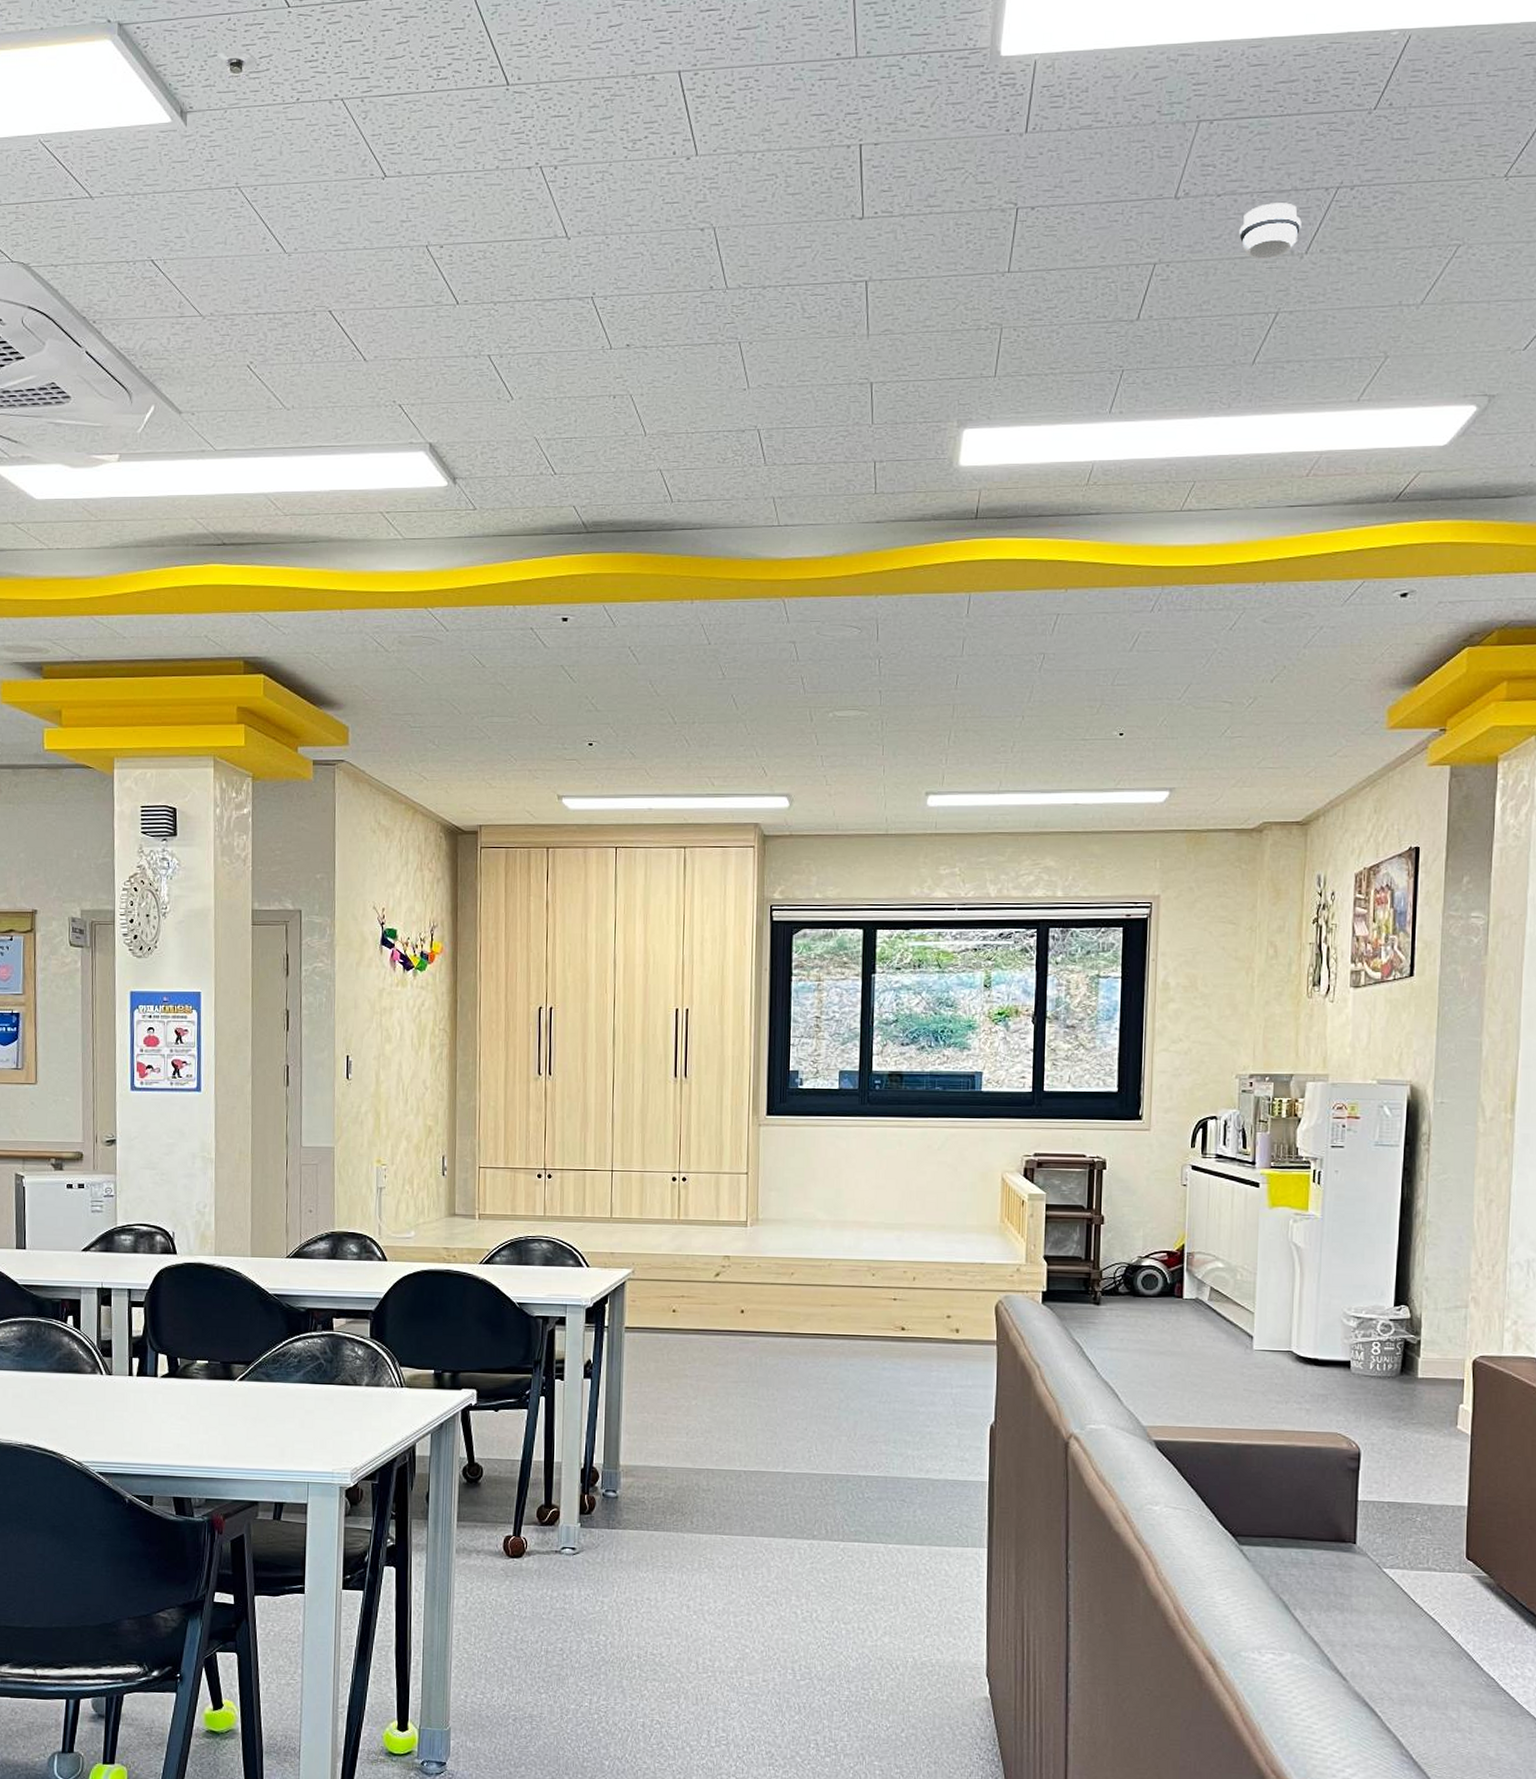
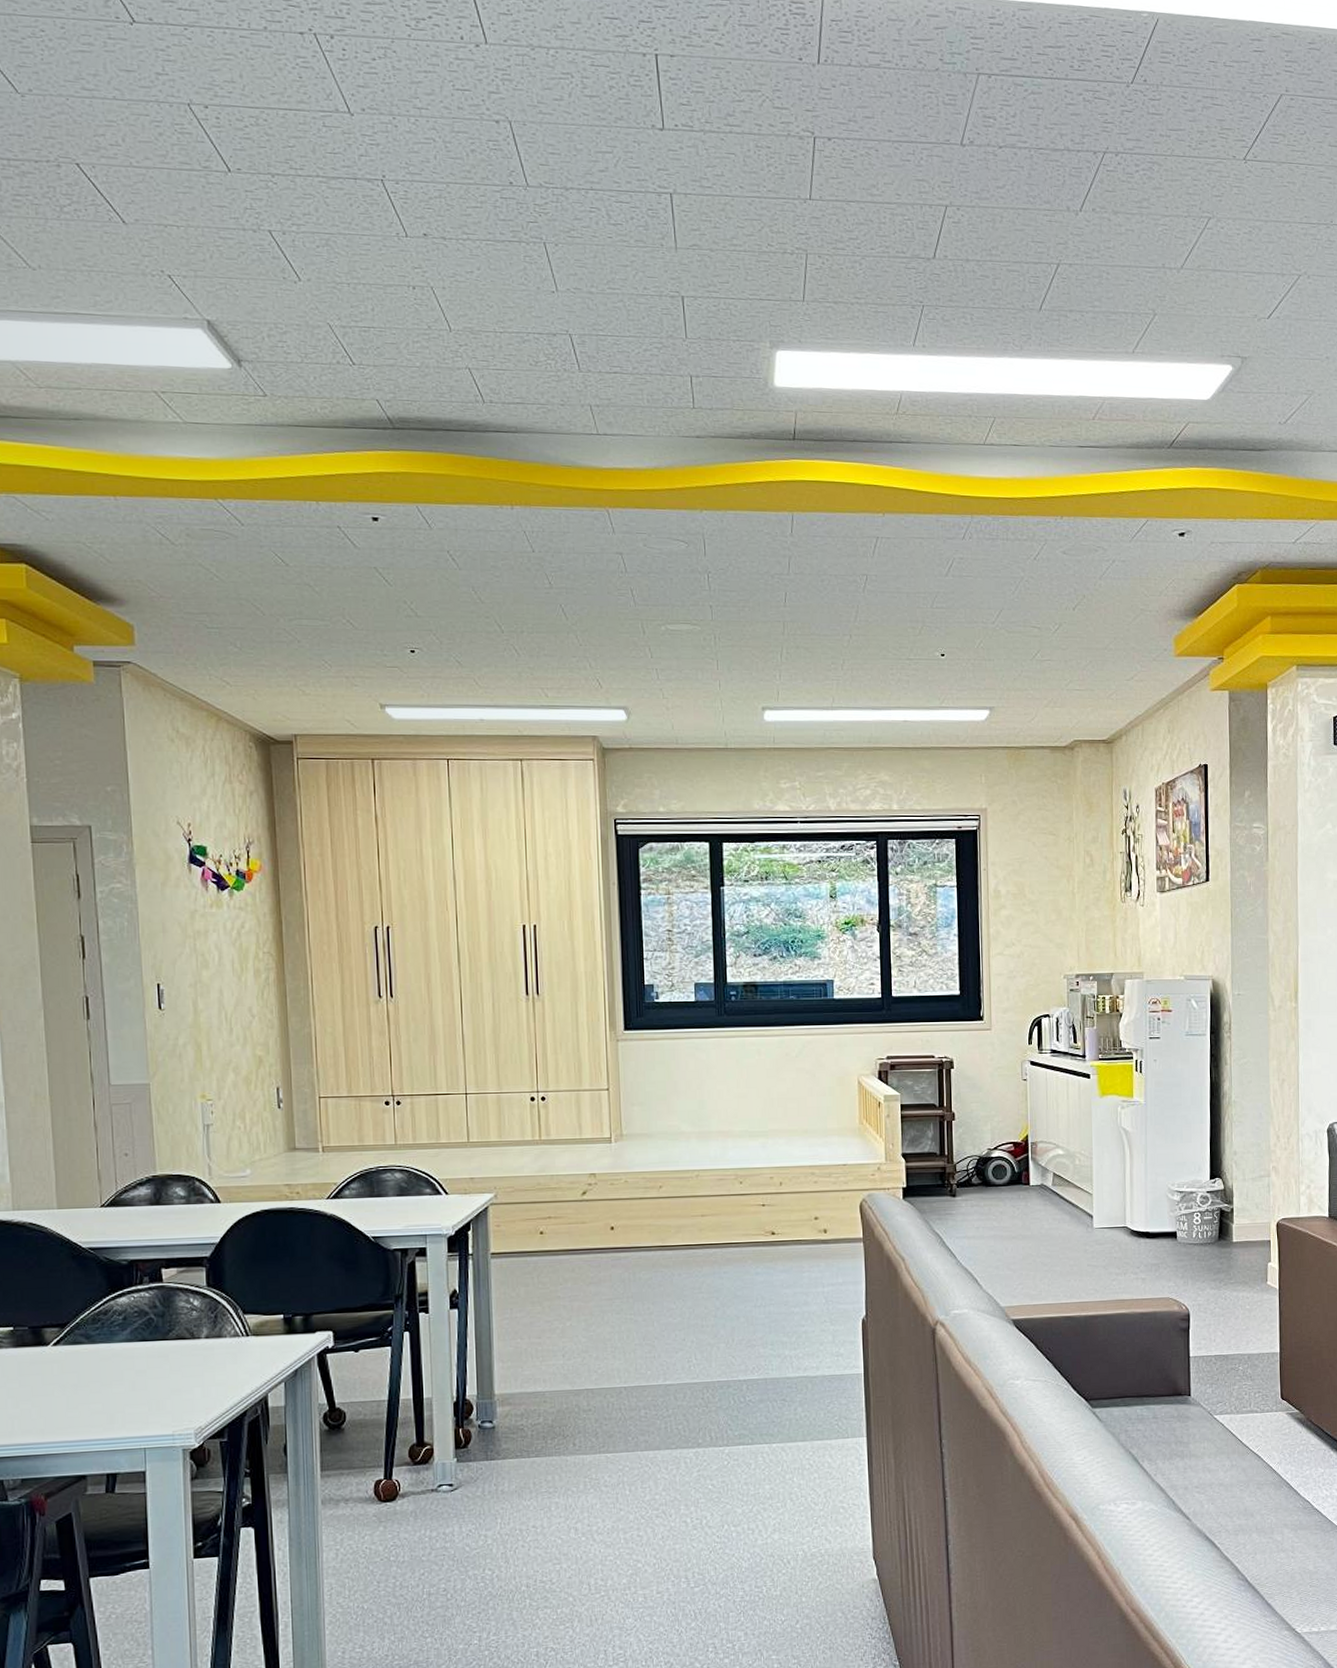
smoke detector: present [1239,203,1302,260] -> none [1020,160,1075,213]

